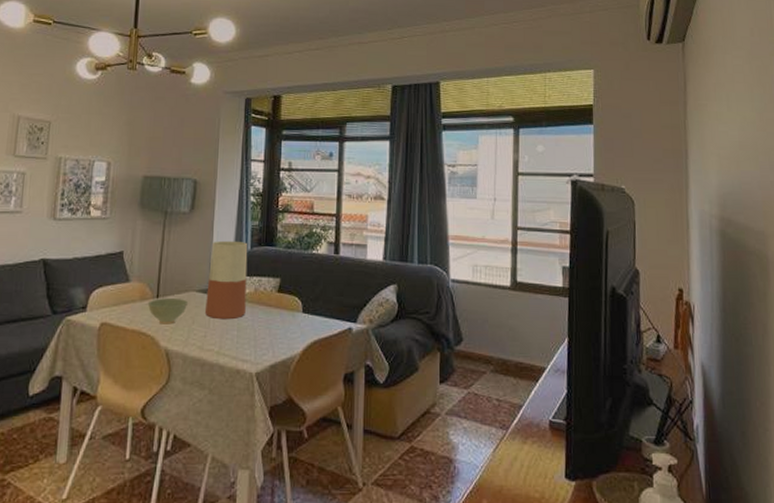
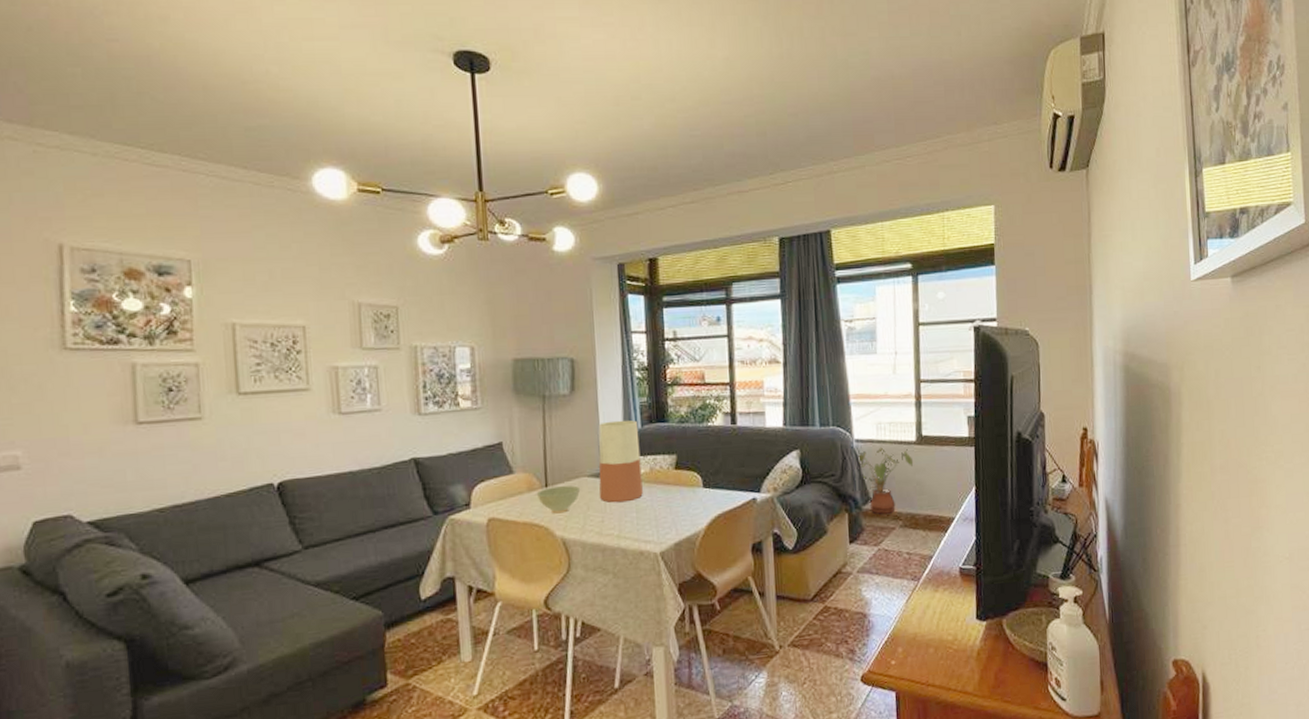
house plant: none [453,289,506,357] -> present [858,447,913,514]

